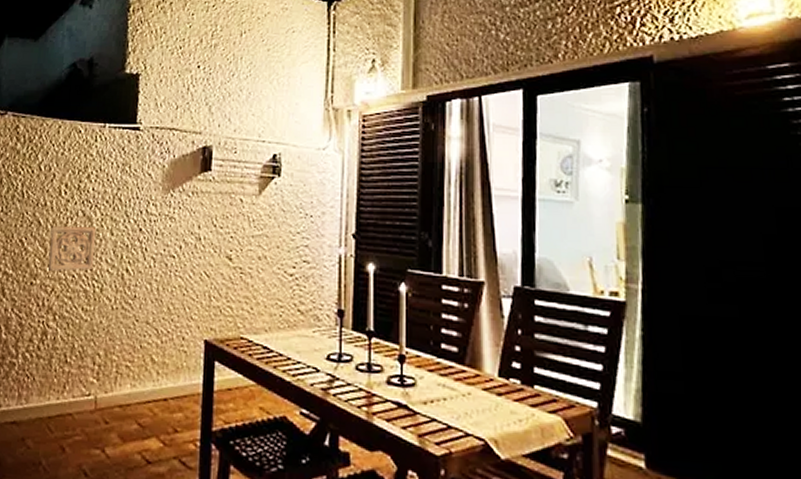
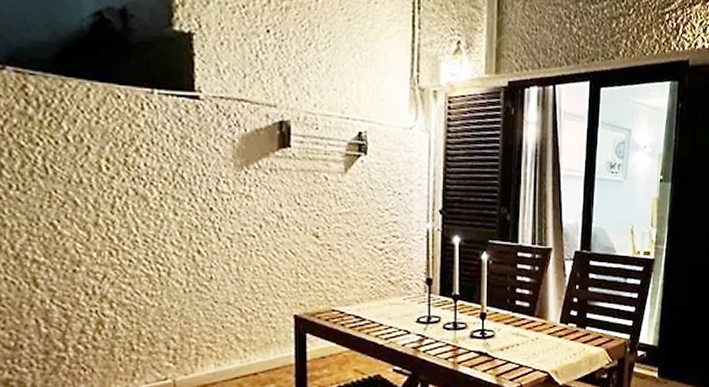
wall ornament: present [47,226,96,271] -> none [93,205,156,256]

